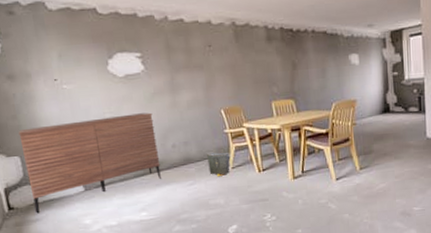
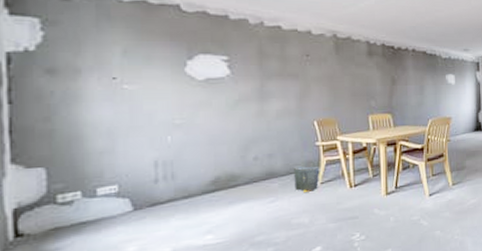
sideboard: present [18,112,161,214] -> none [49,121,237,241]

